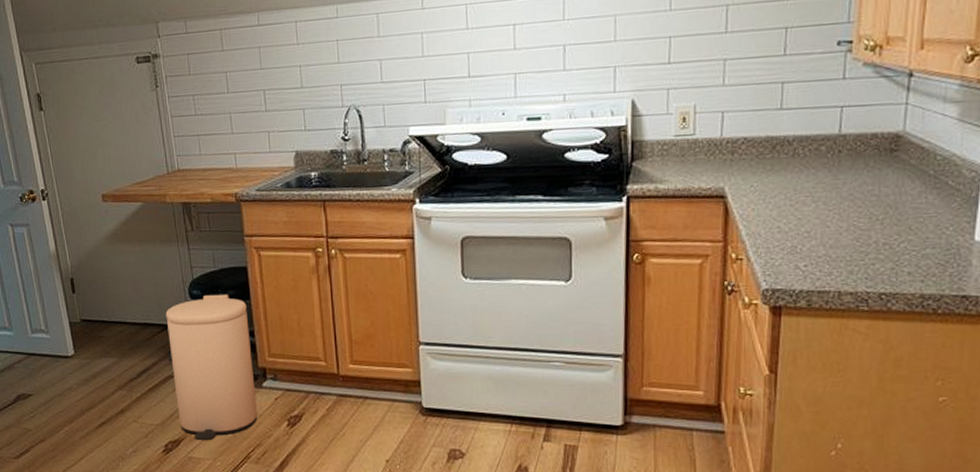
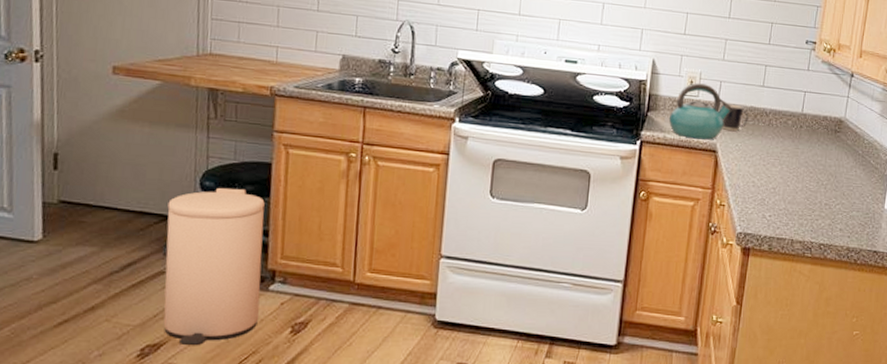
kettle: none [660,118,742,186] -> present [669,83,733,140]
mug: none [730,136,764,169] -> present [722,104,749,131]

